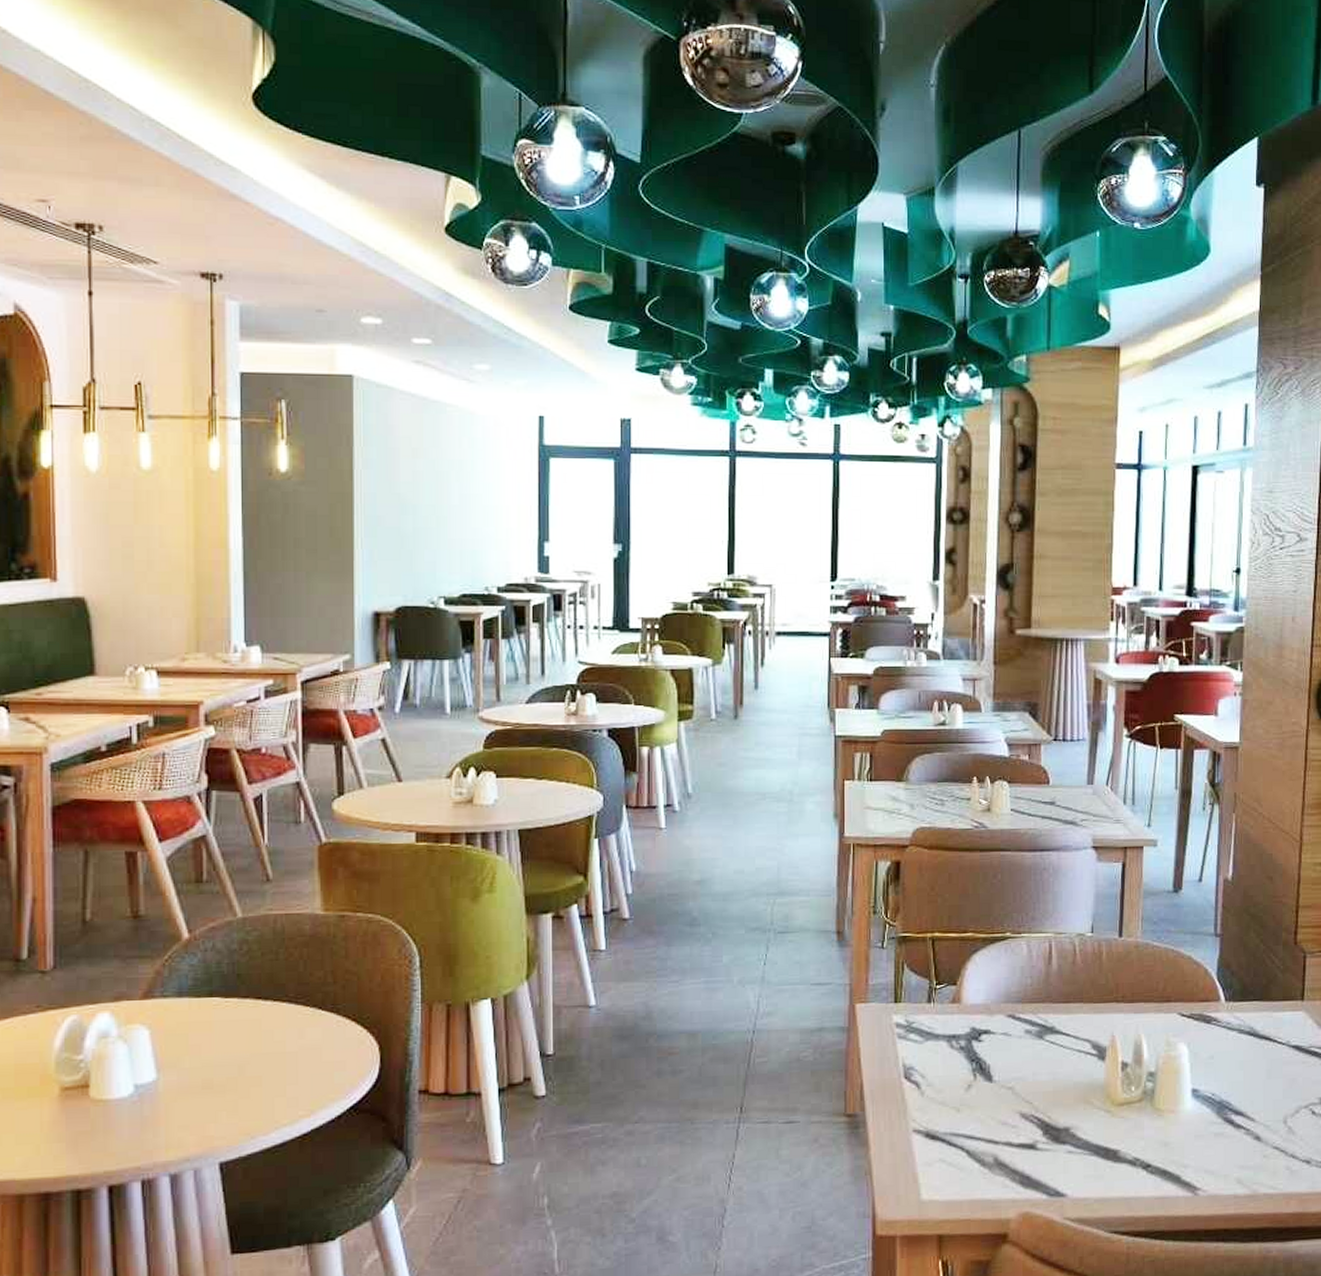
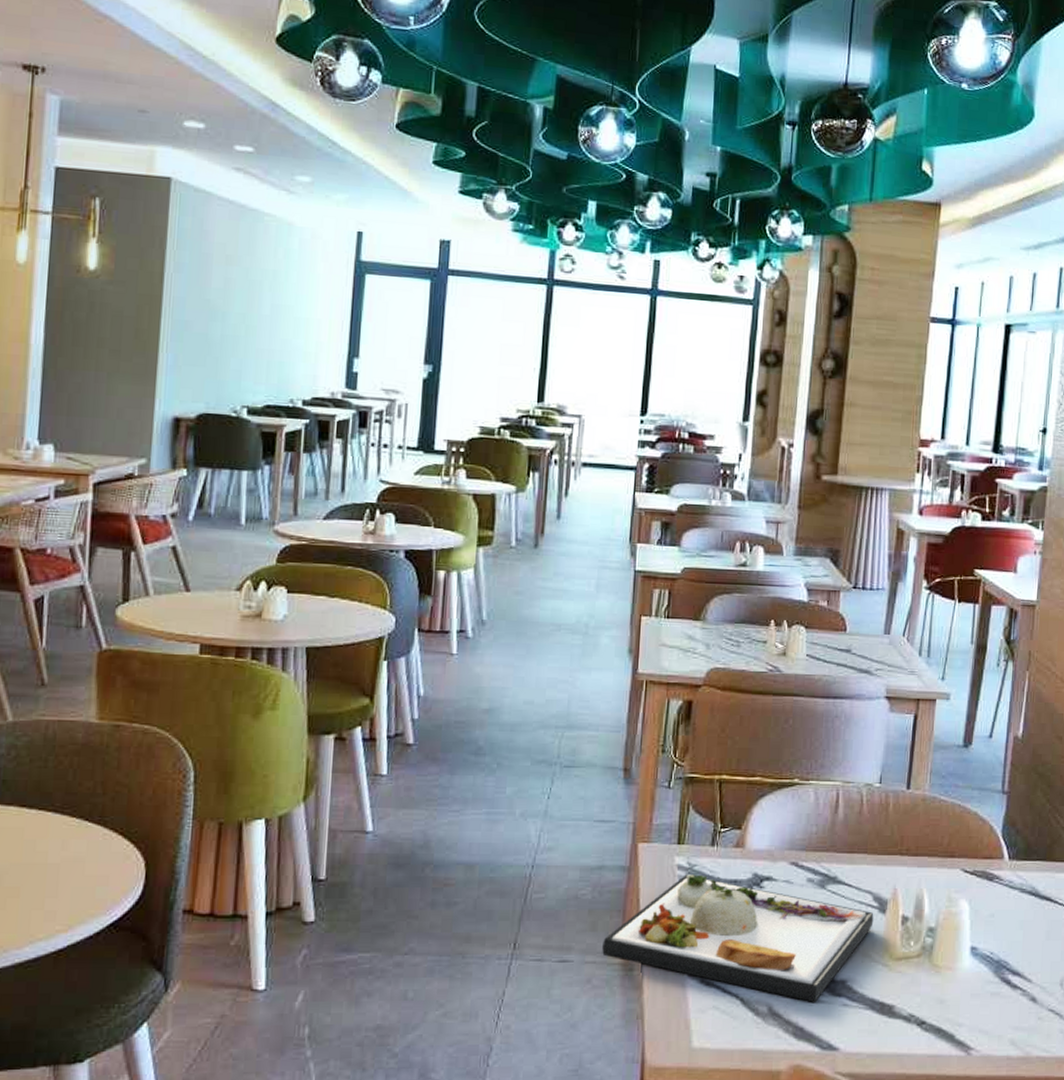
dinner plate: none [827,1031,1094,1151] -> present [602,874,874,1002]

